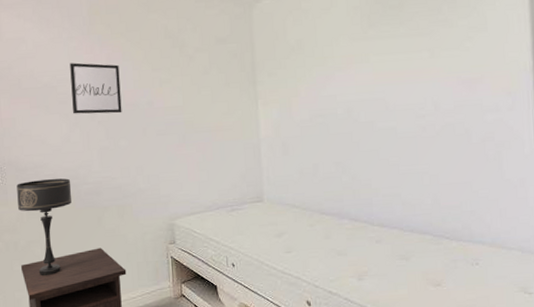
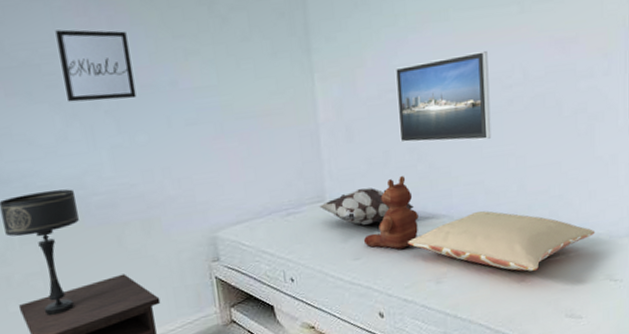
decorative pillow: none [258,193,338,225] -> present [319,188,414,226]
teddy bear: none [294,185,343,247] -> present [363,176,419,249]
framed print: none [323,87,407,159] -> present [395,51,492,143]
pillow: none [333,219,508,277] -> present [408,211,596,272]

